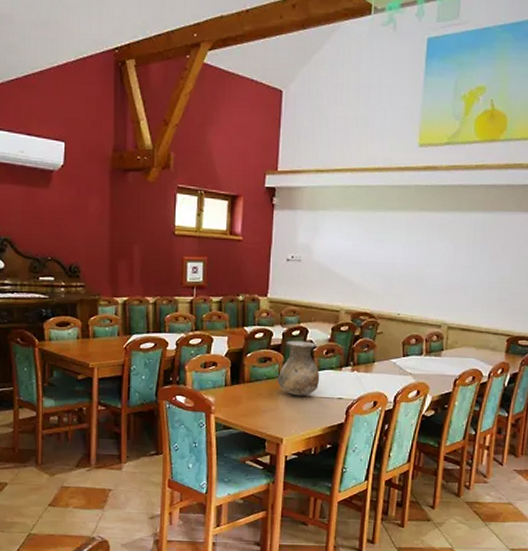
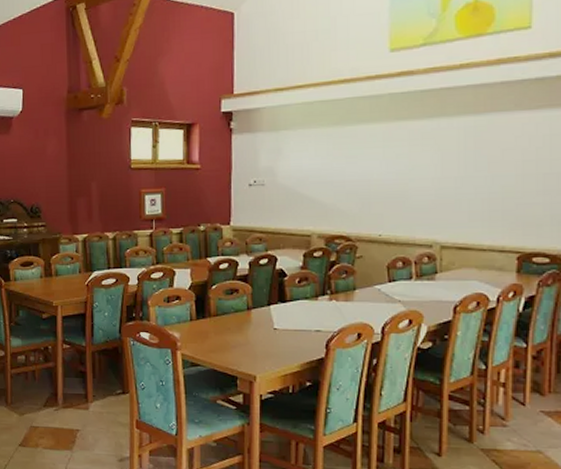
vase: present [277,340,320,396] -> none [246,269,294,330]

